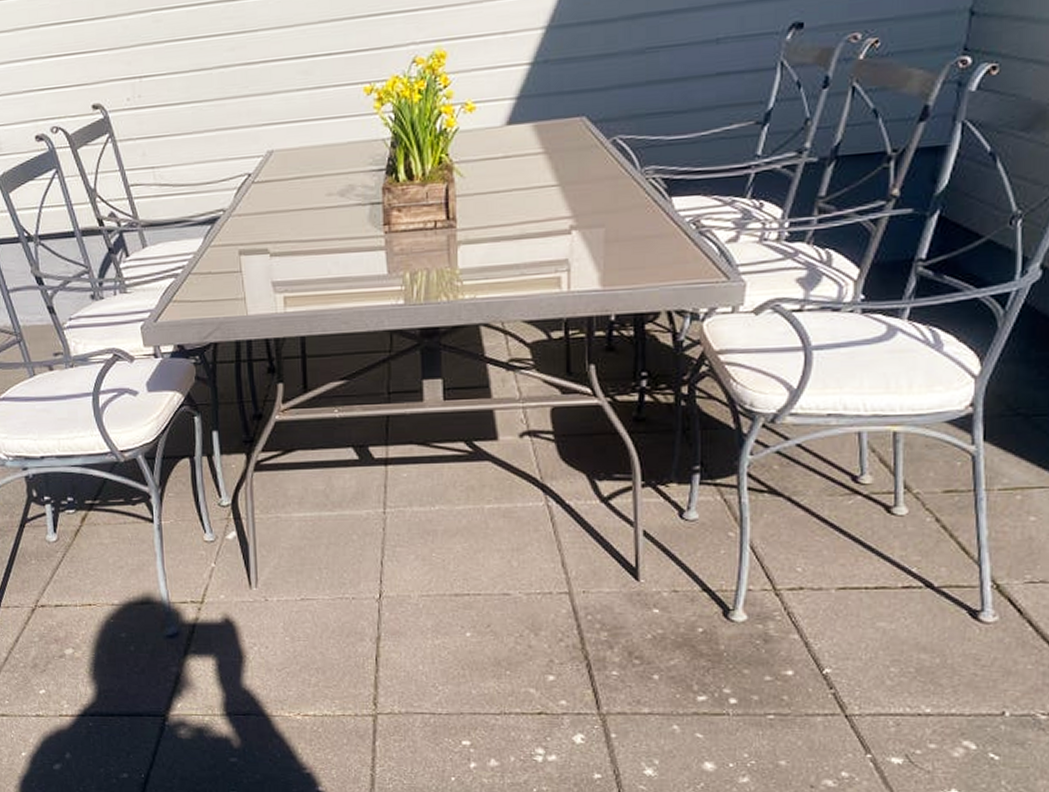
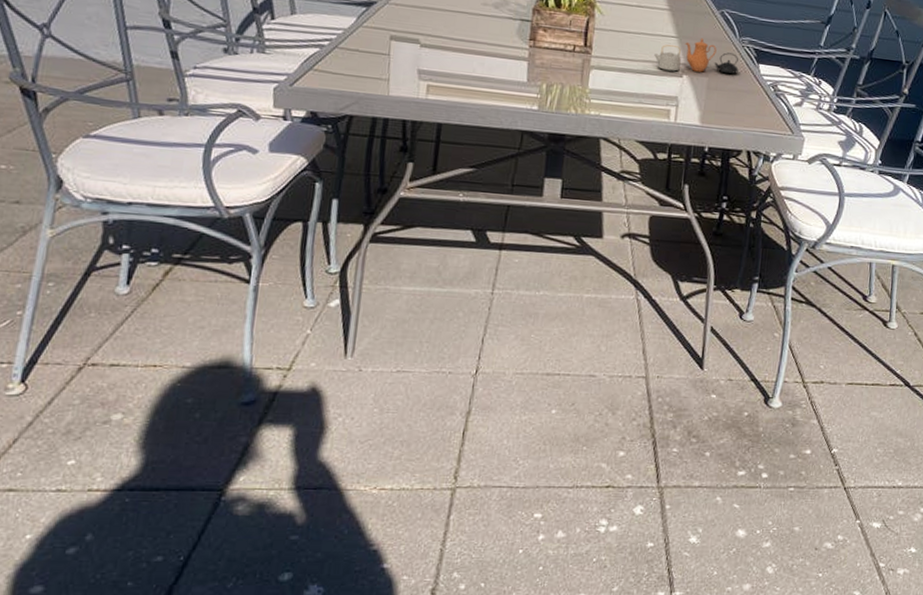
teapot: none [532,179,644,230] -> present [654,38,739,75]

